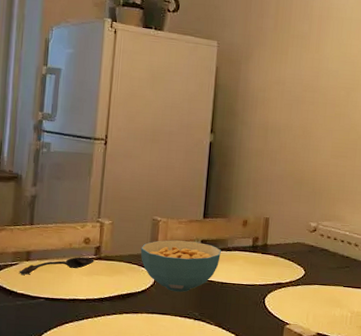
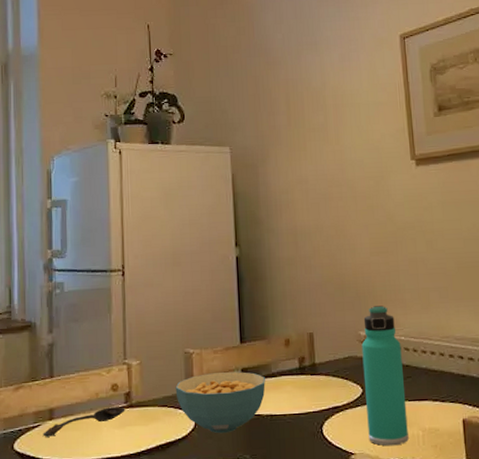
thermos bottle: none [304,202,345,322] -> present [361,305,409,446]

